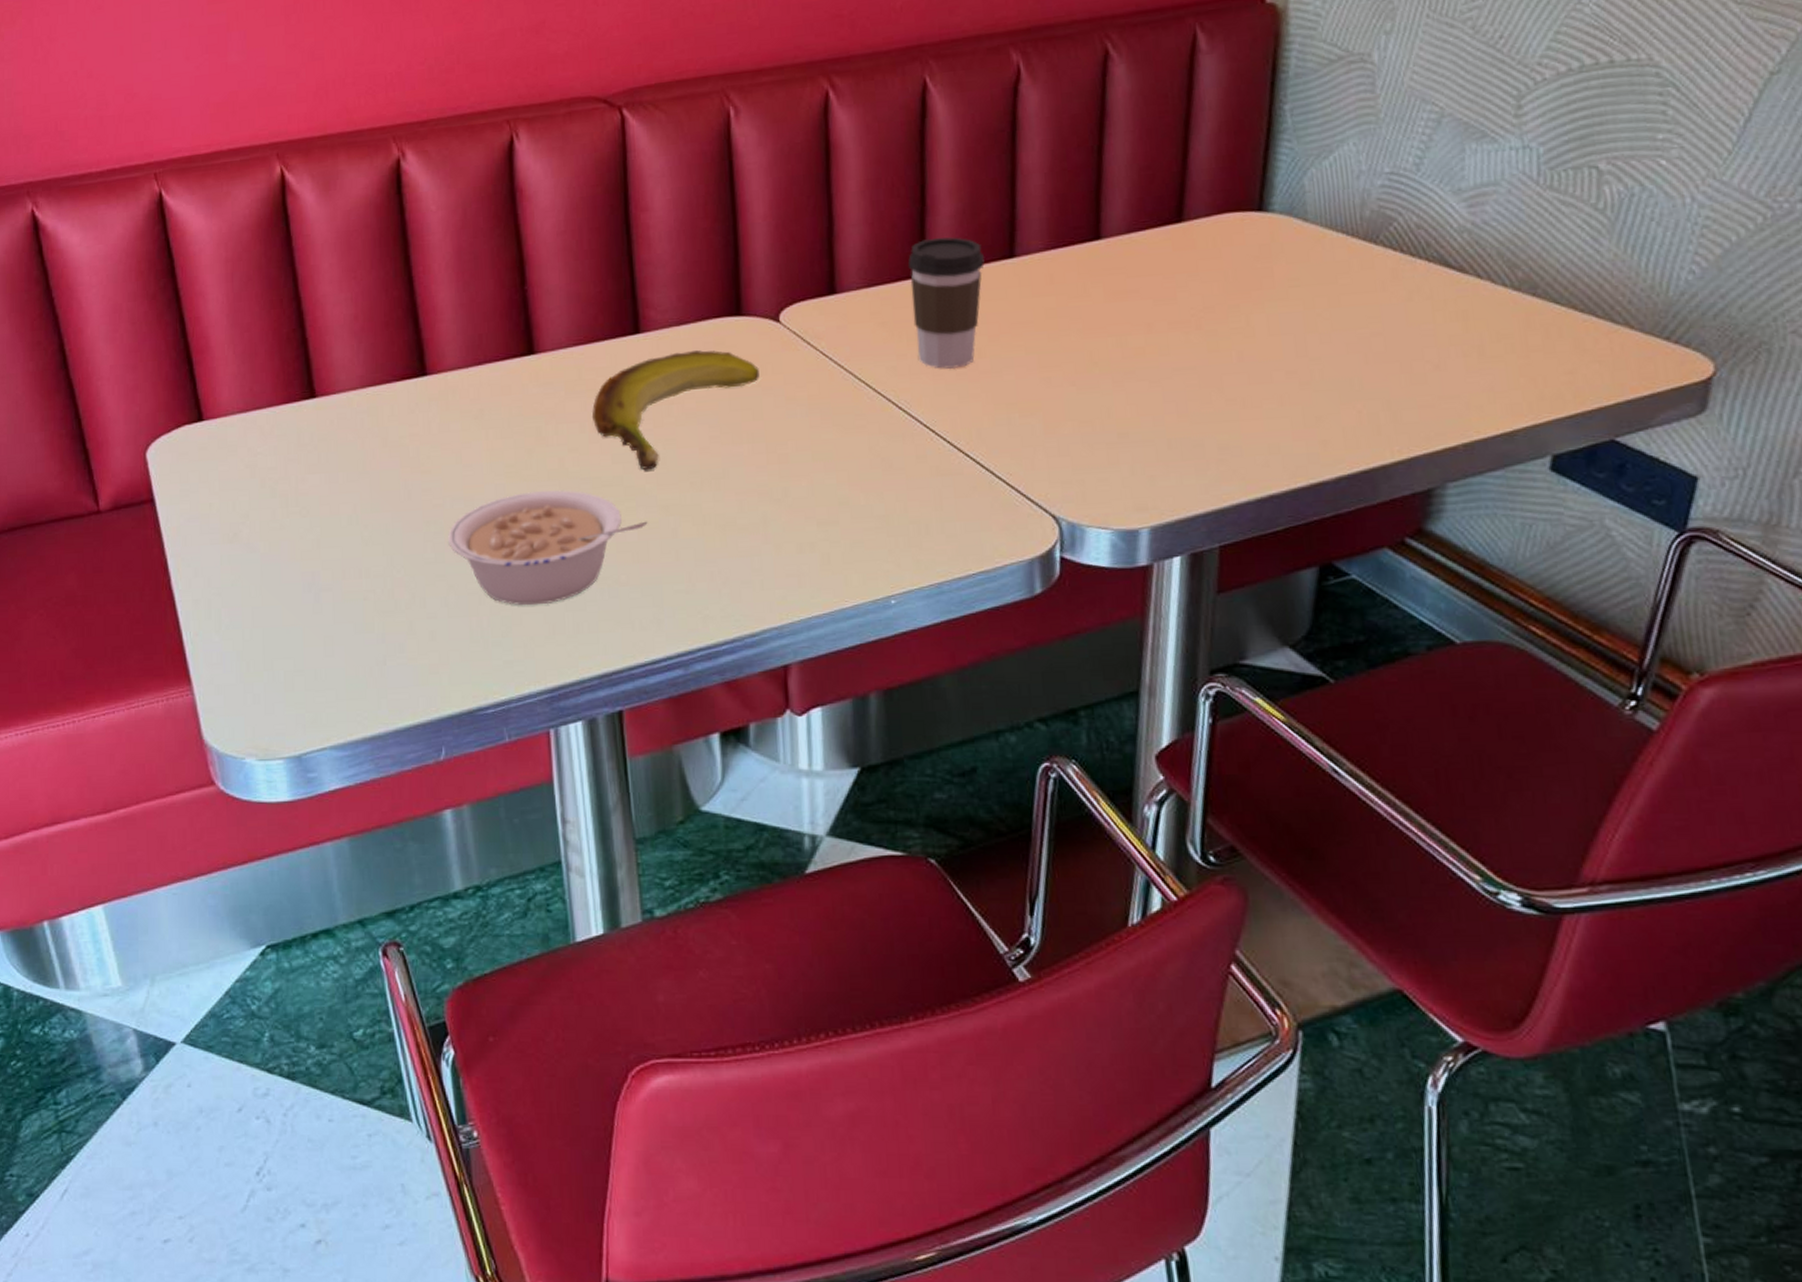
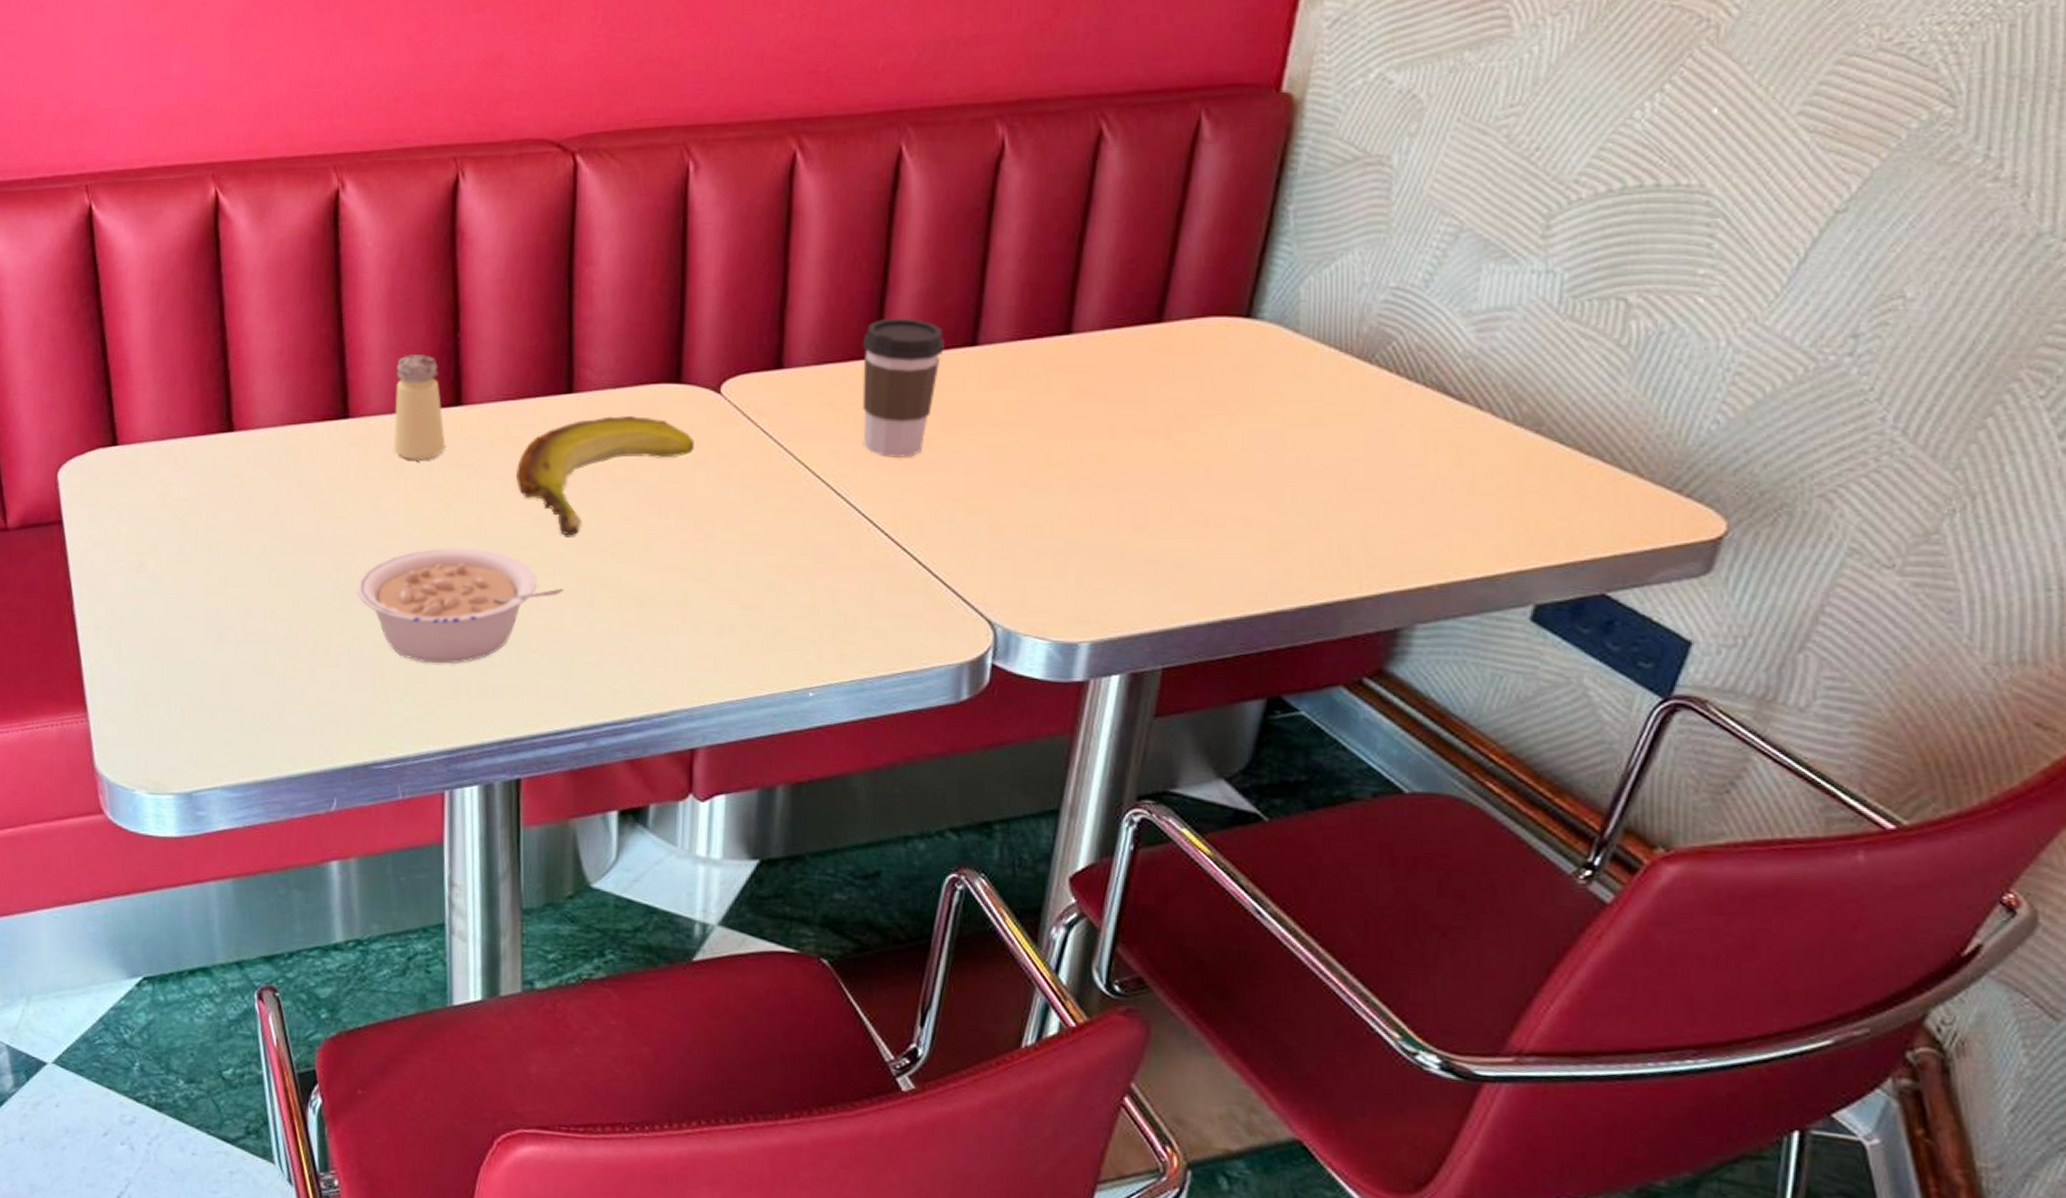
saltshaker: none [469,308,522,411] -> present [394,353,446,460]

